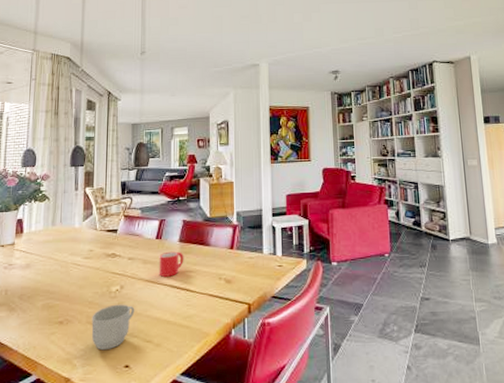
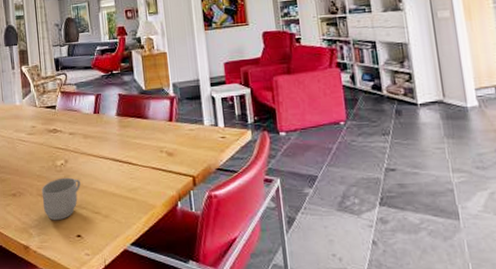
mug: present [159,251,184,277] -> none [98,125,124,151]

